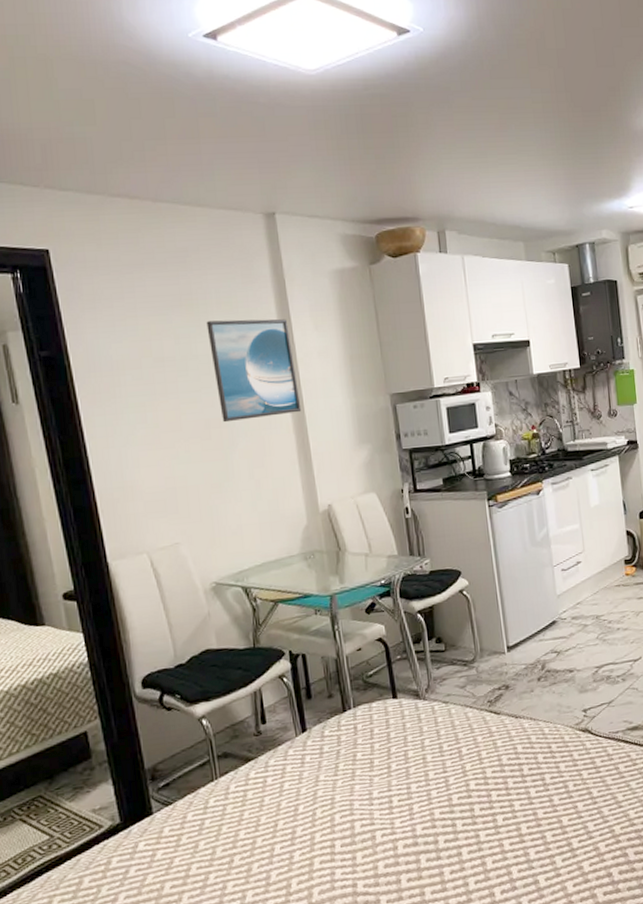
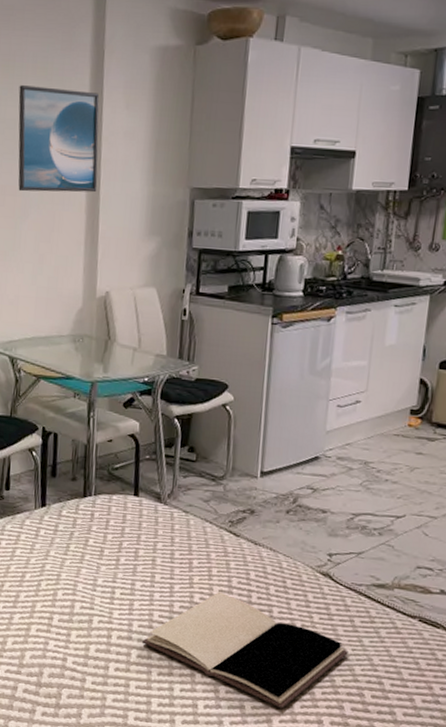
book: none [429,772,620,873] -> present [142,591,348,709]

